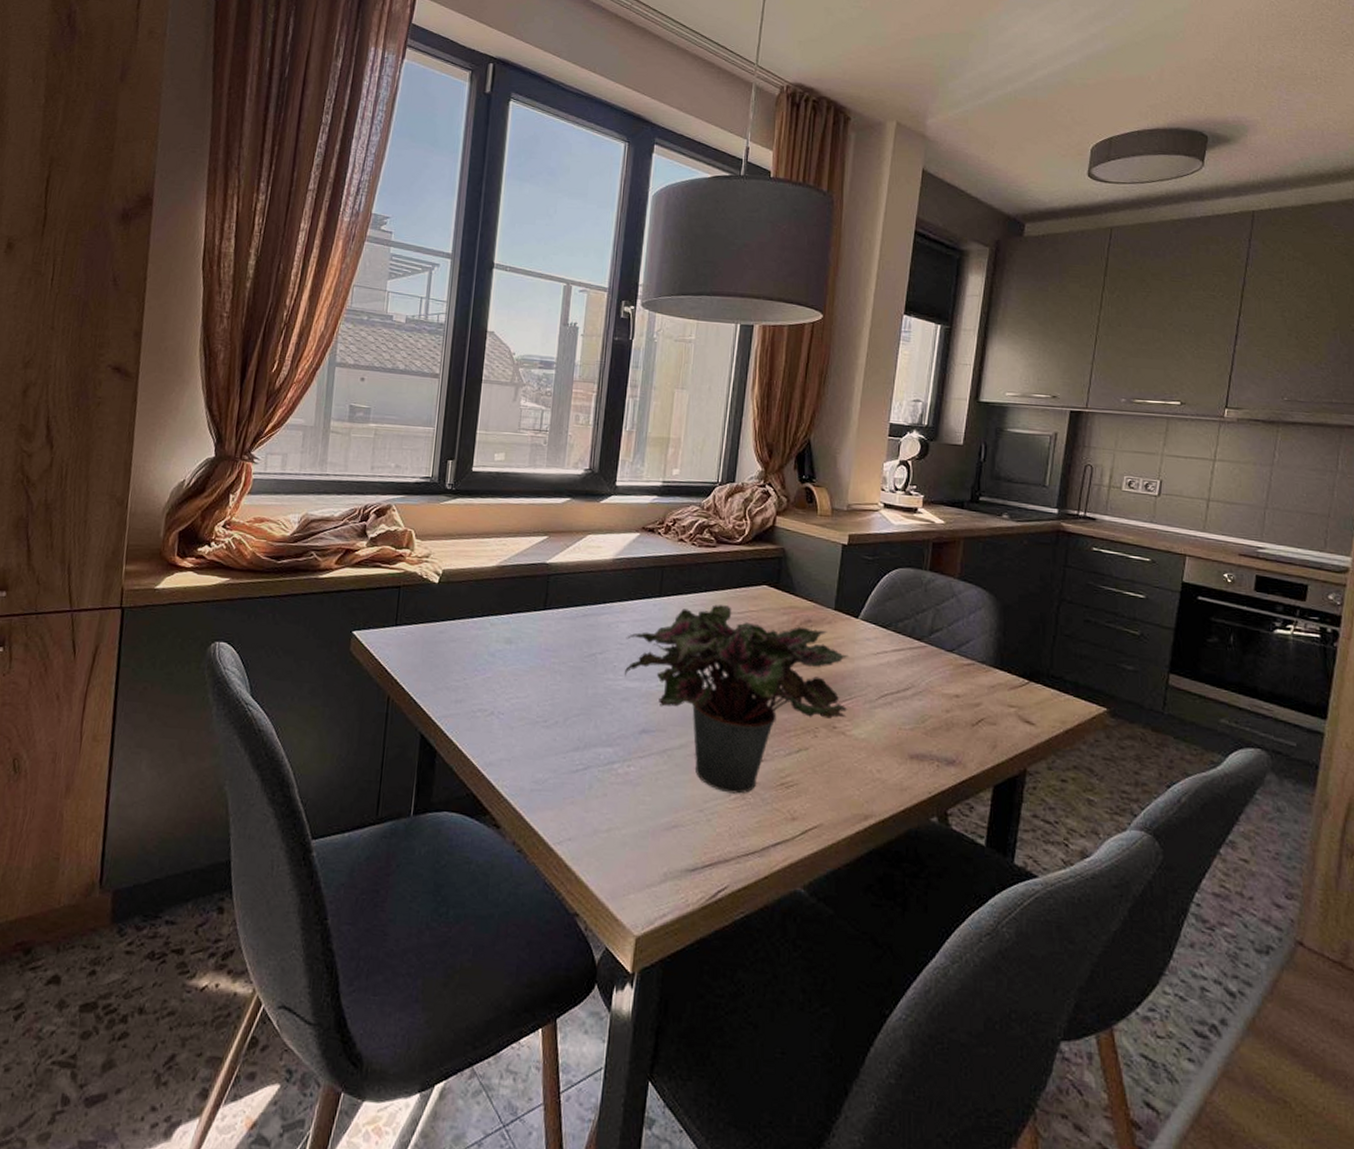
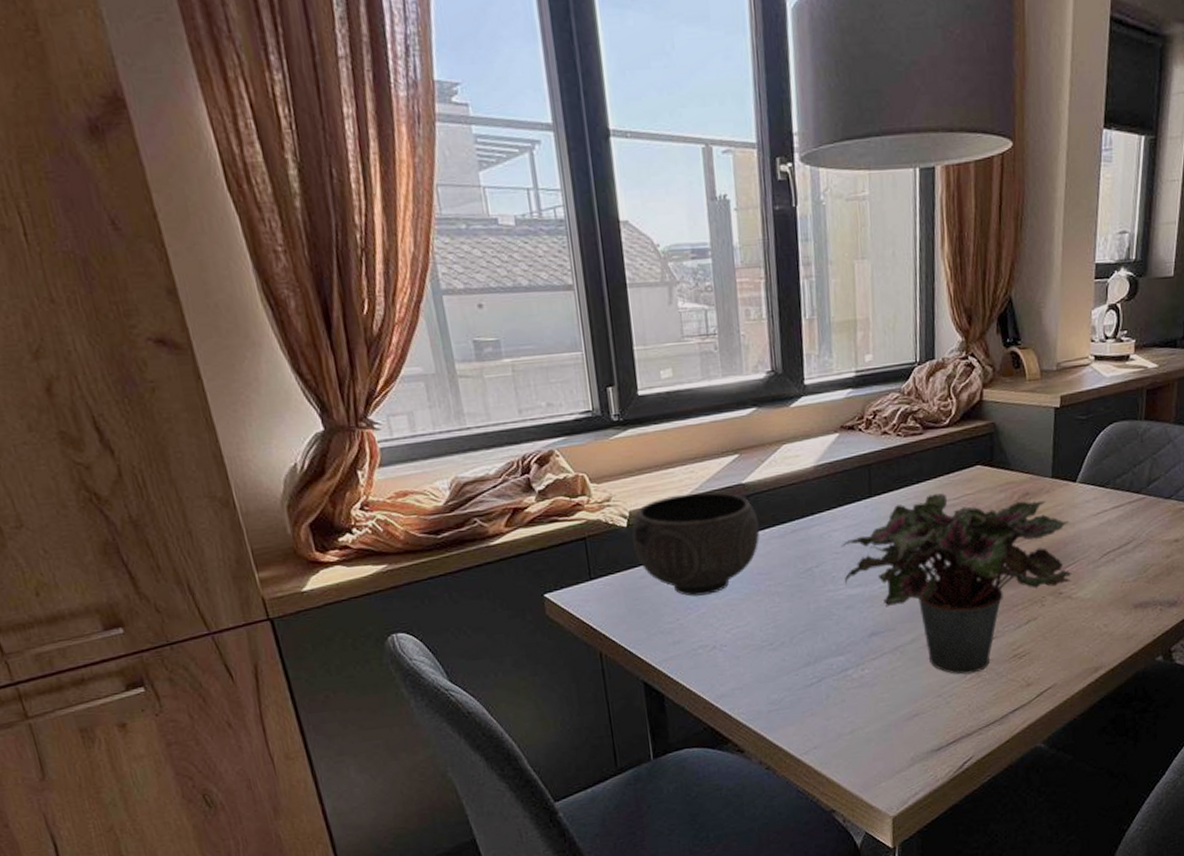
bowl: none [439,563,555,661] -> present [632,492,760,597]

